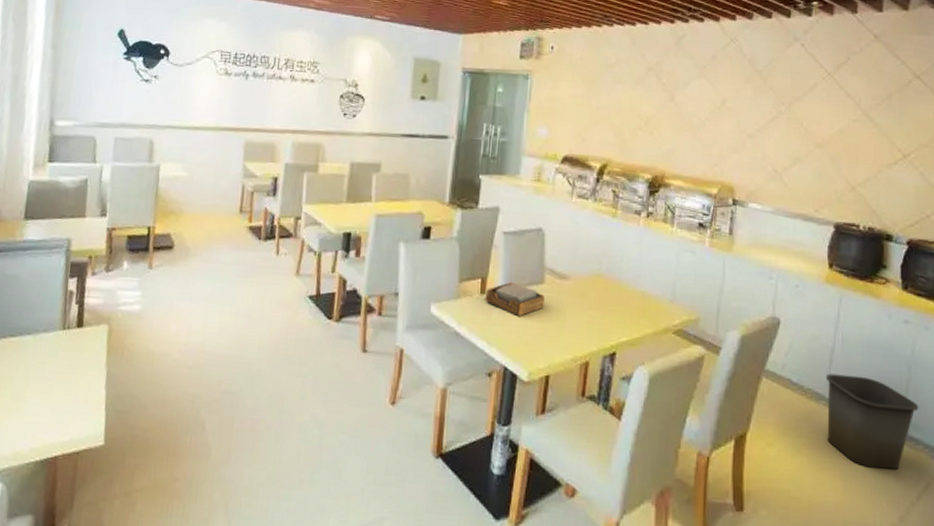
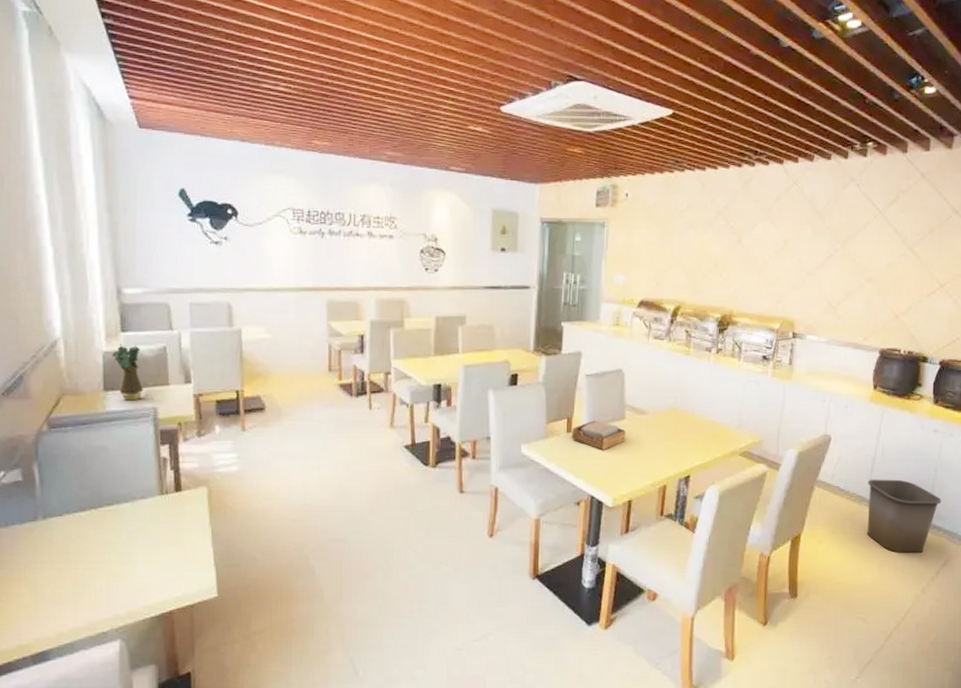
vase: none [36,174,64,231] -> present [112,344,143,401]

